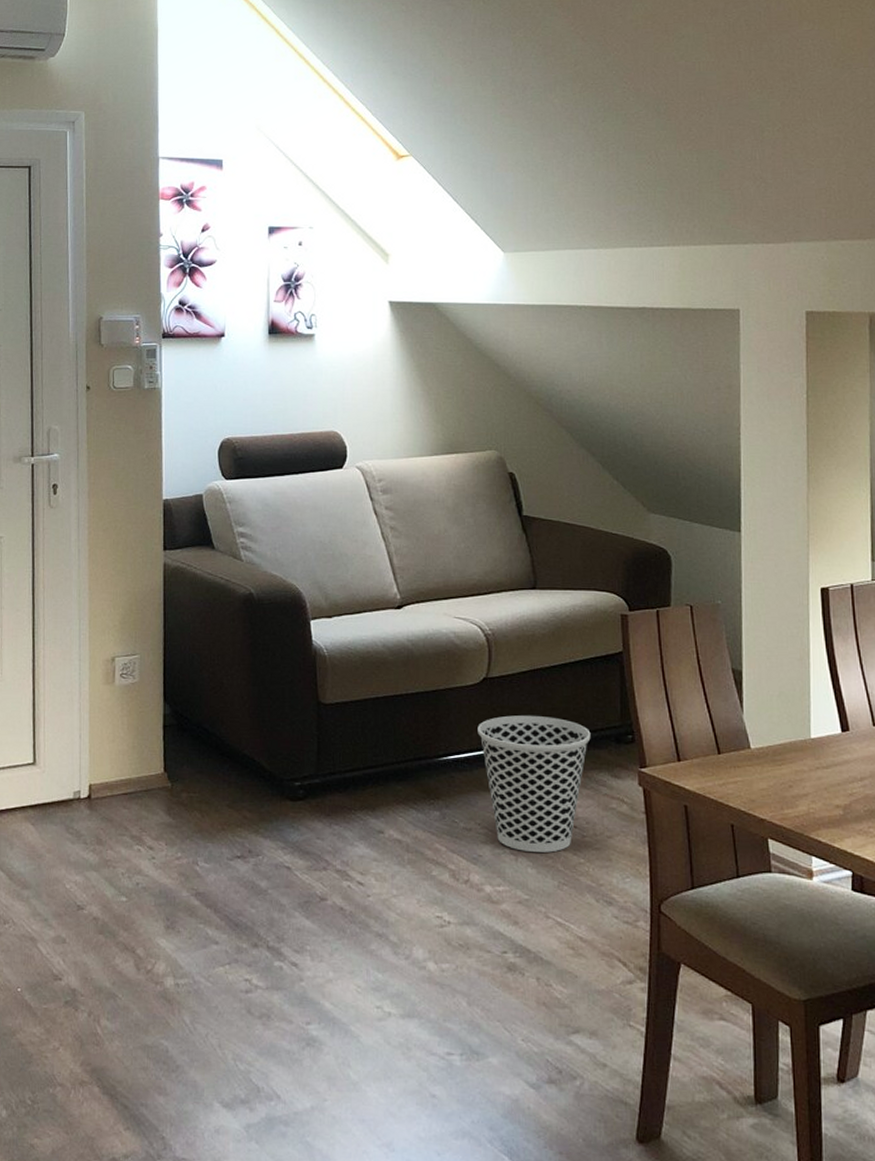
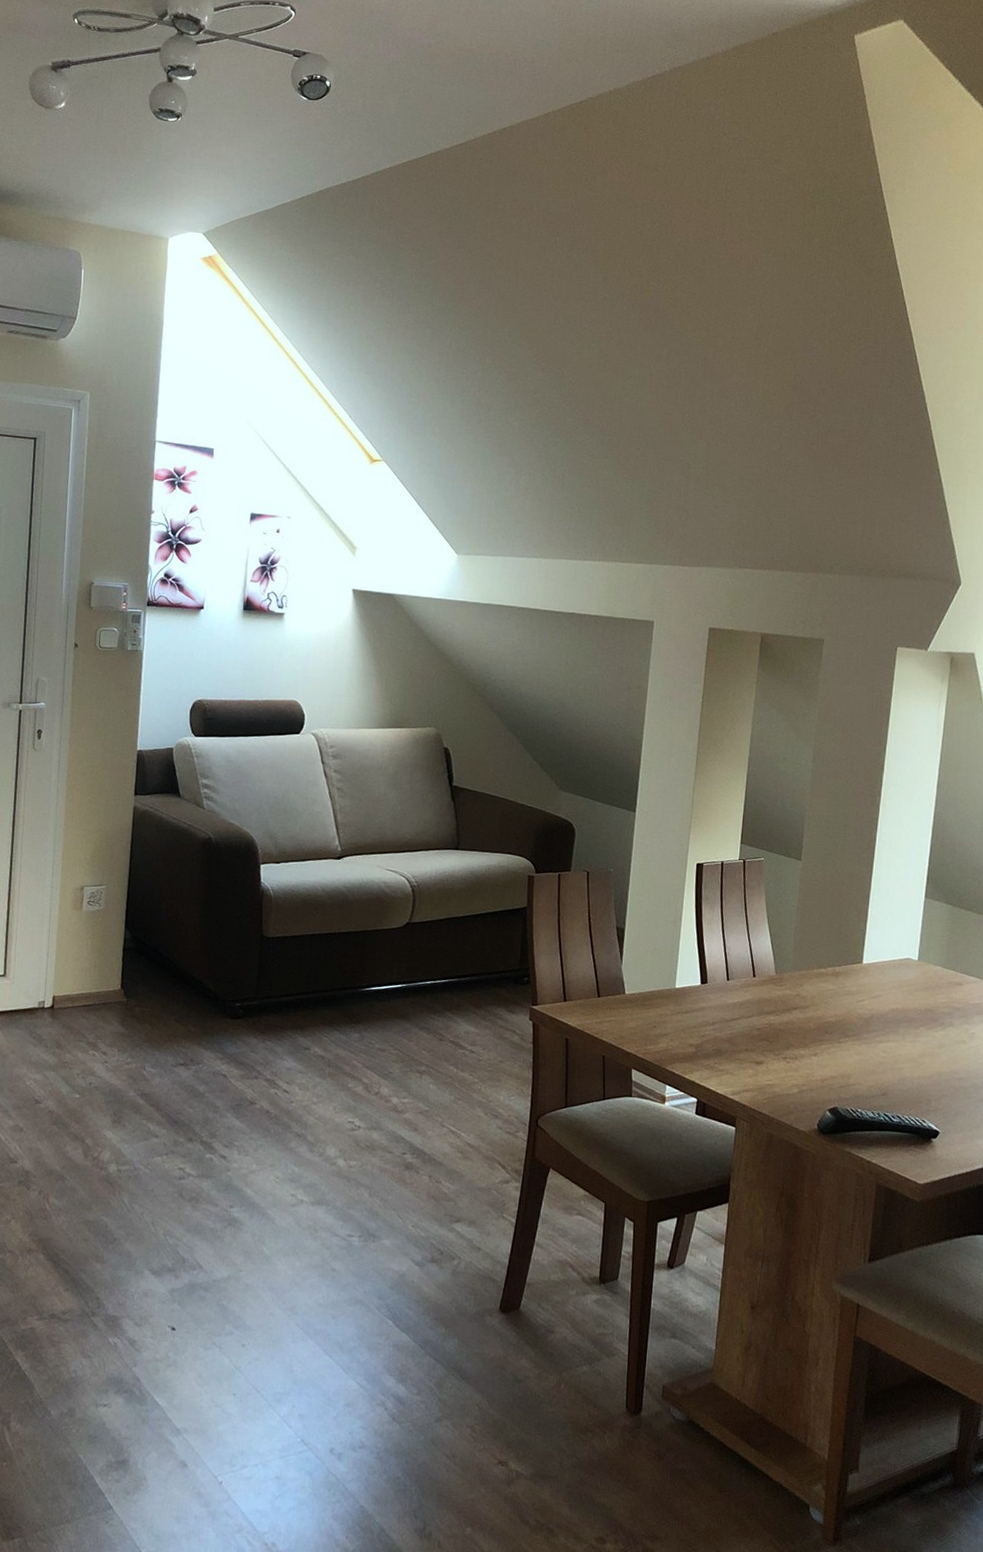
wastebasket: present [478,715,591,853] -> none [397,955,493,1072]

